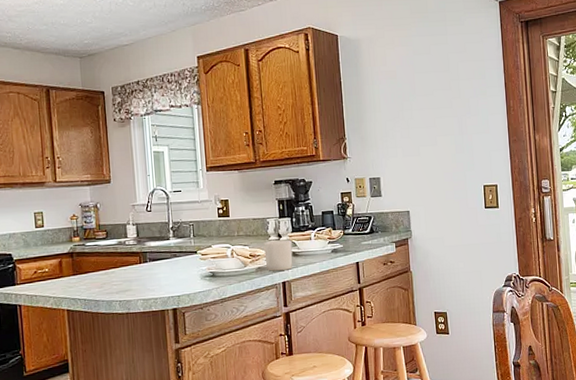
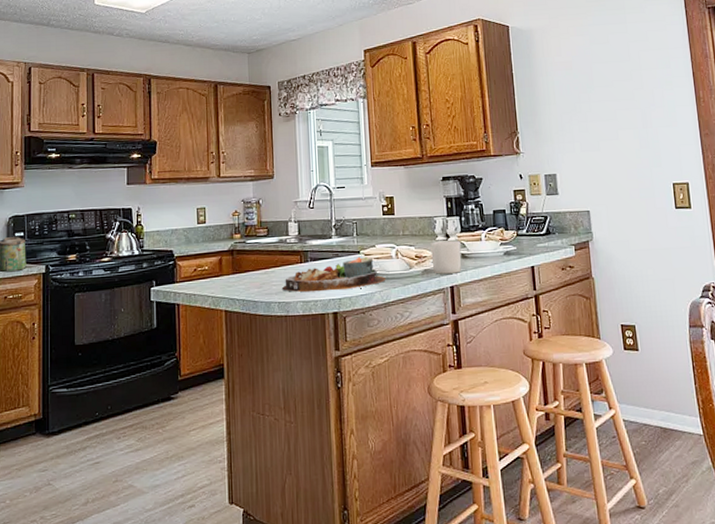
food platter: none [122,256,222,291] -> present [281,256,386,293]

